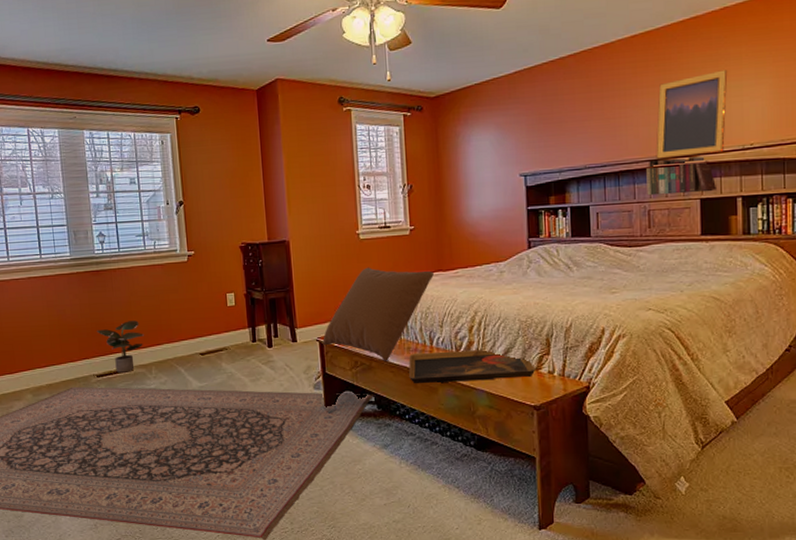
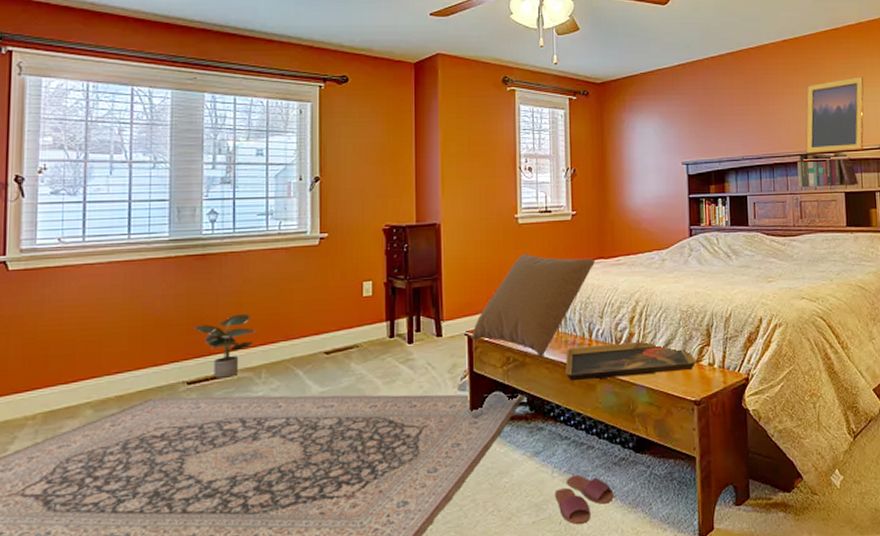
slippers: none [403,466,457,508] -> present [555,474,614,524]

